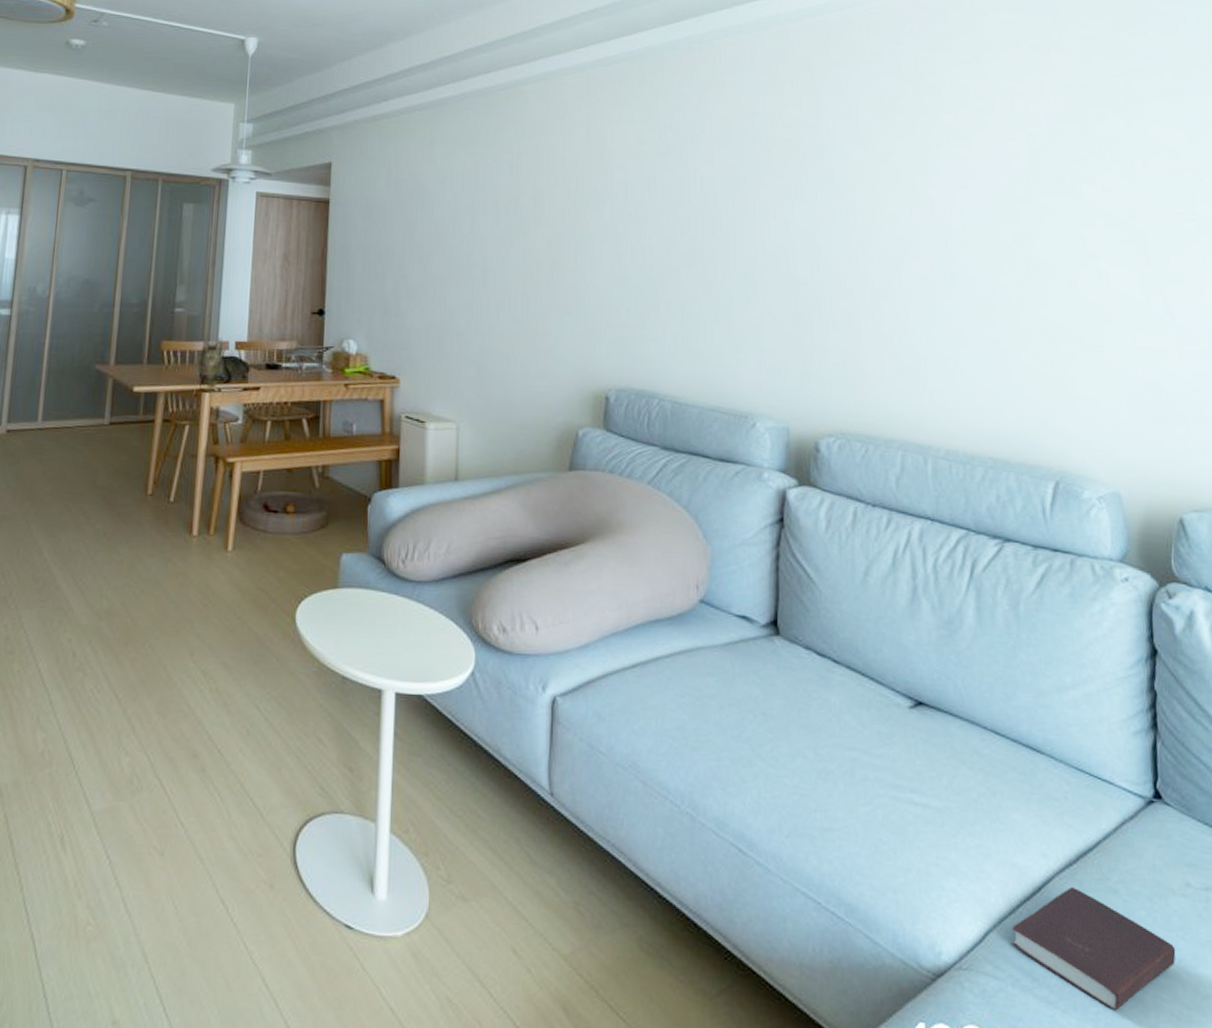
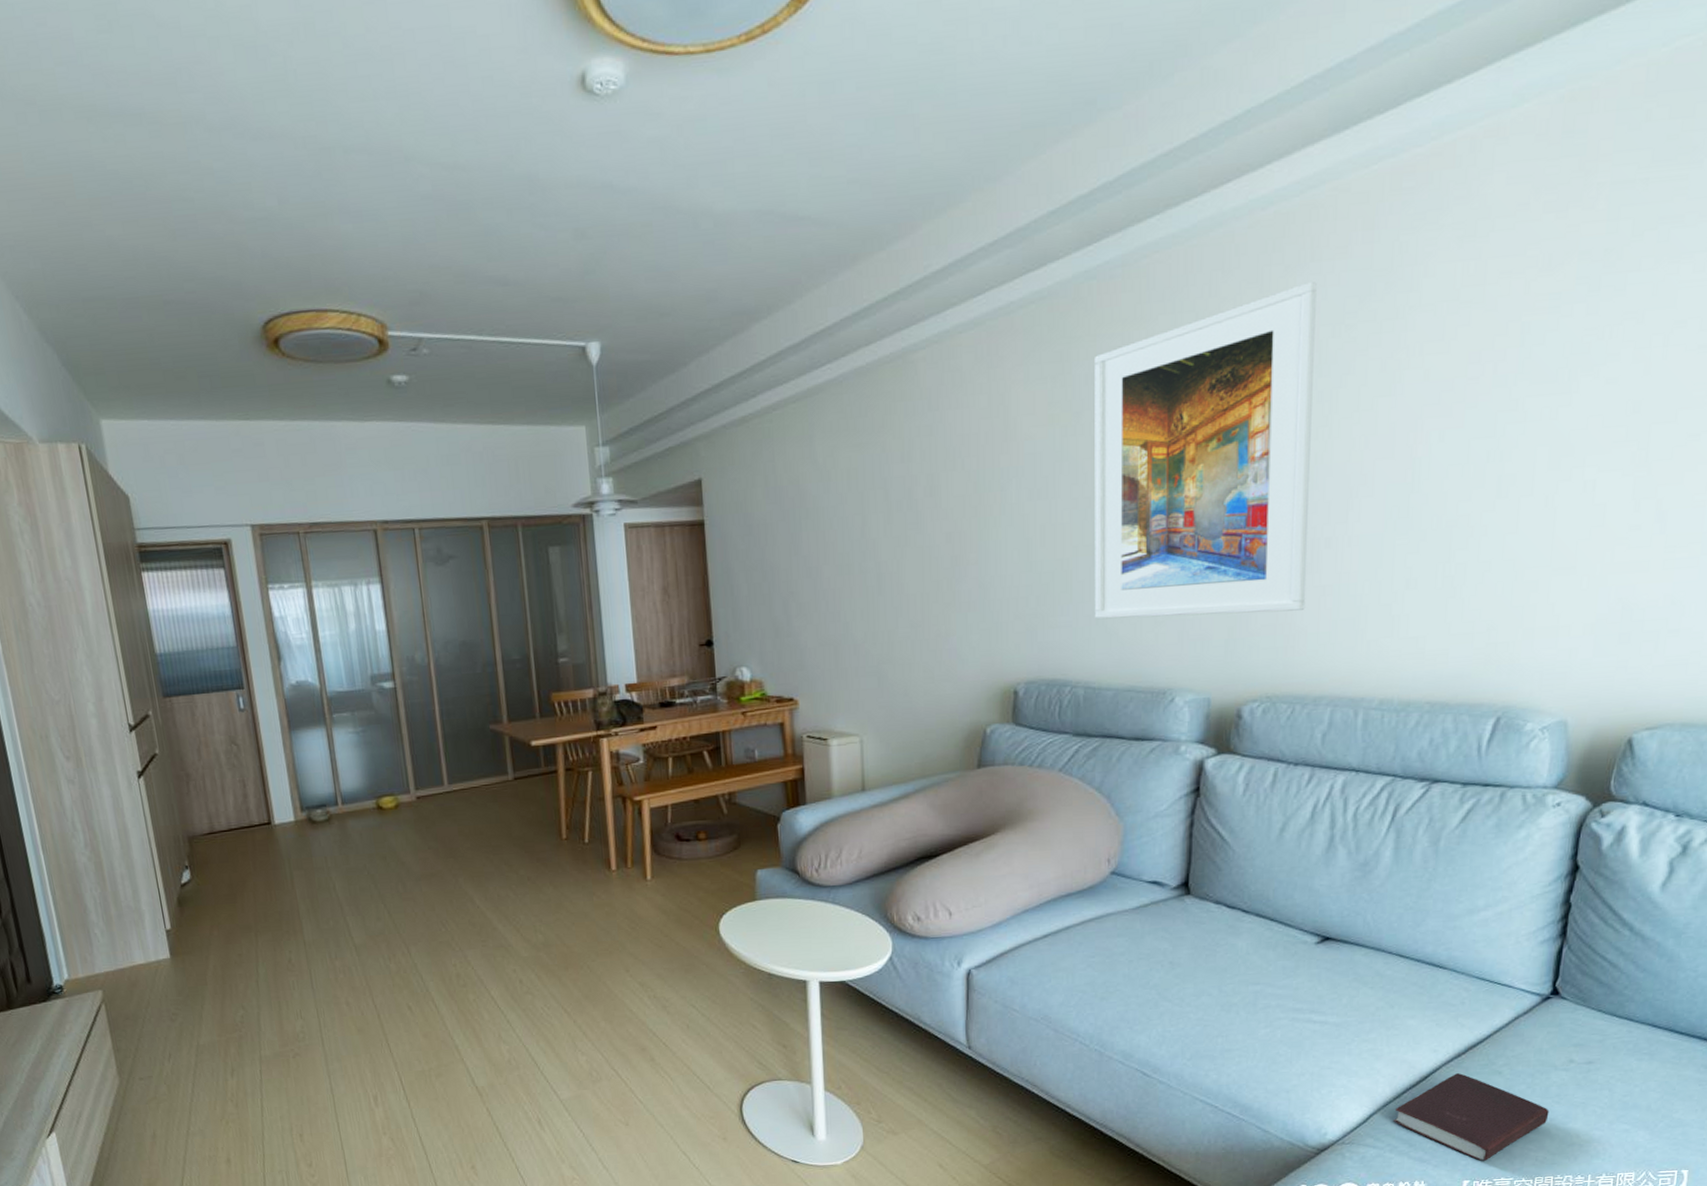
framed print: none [678,76,870,354] -> present [1094,280,1317,619]

